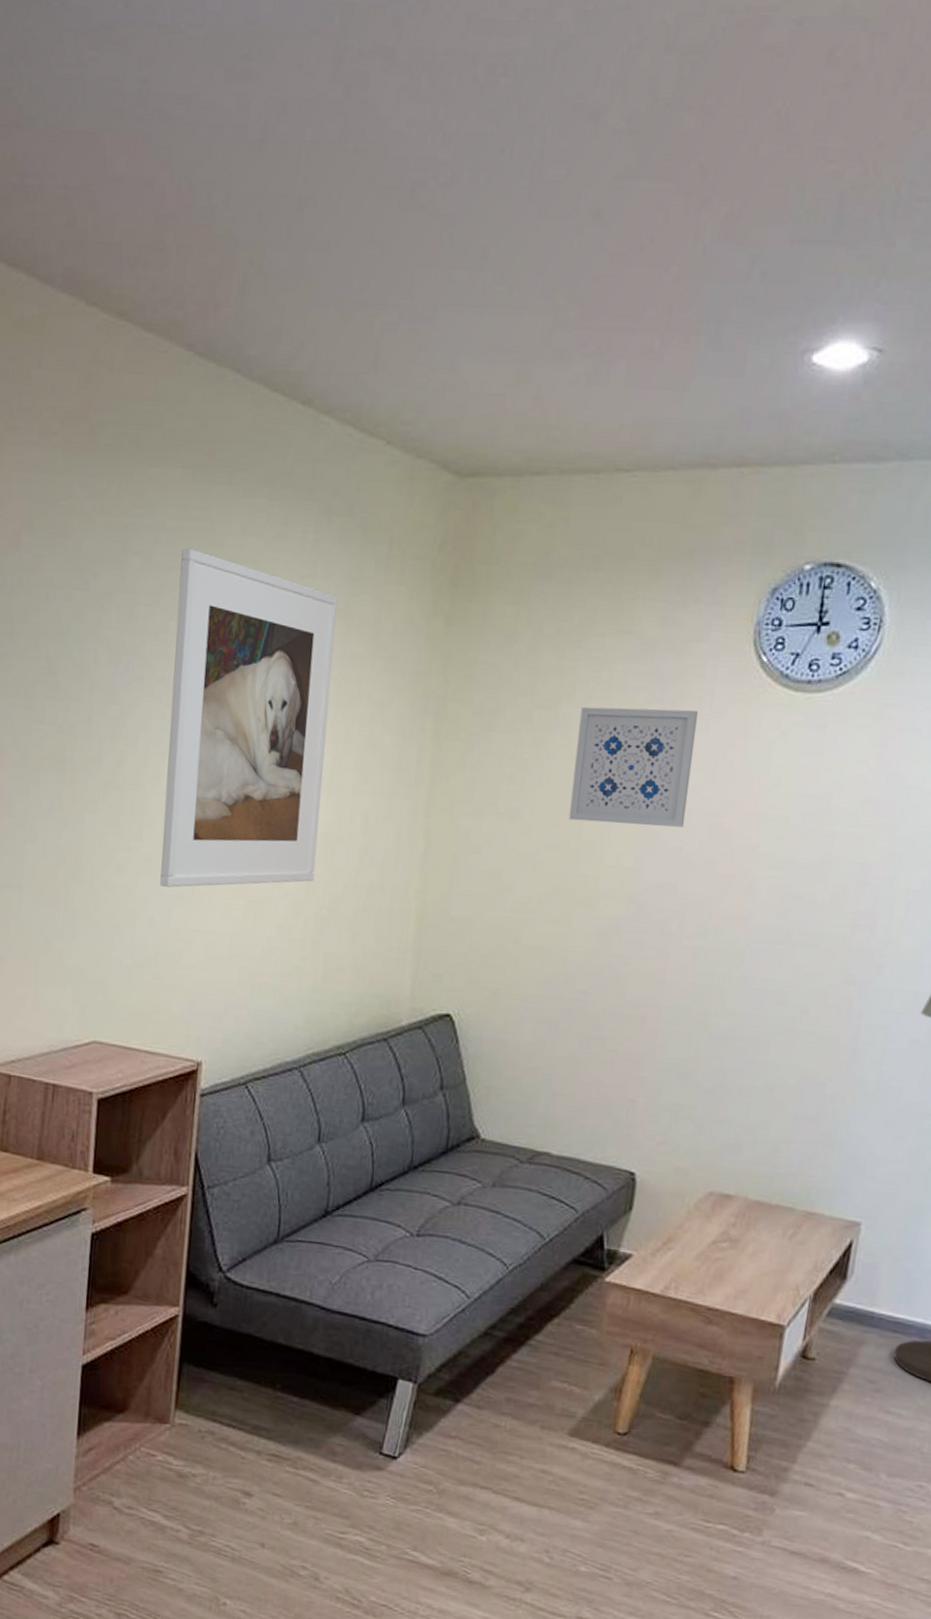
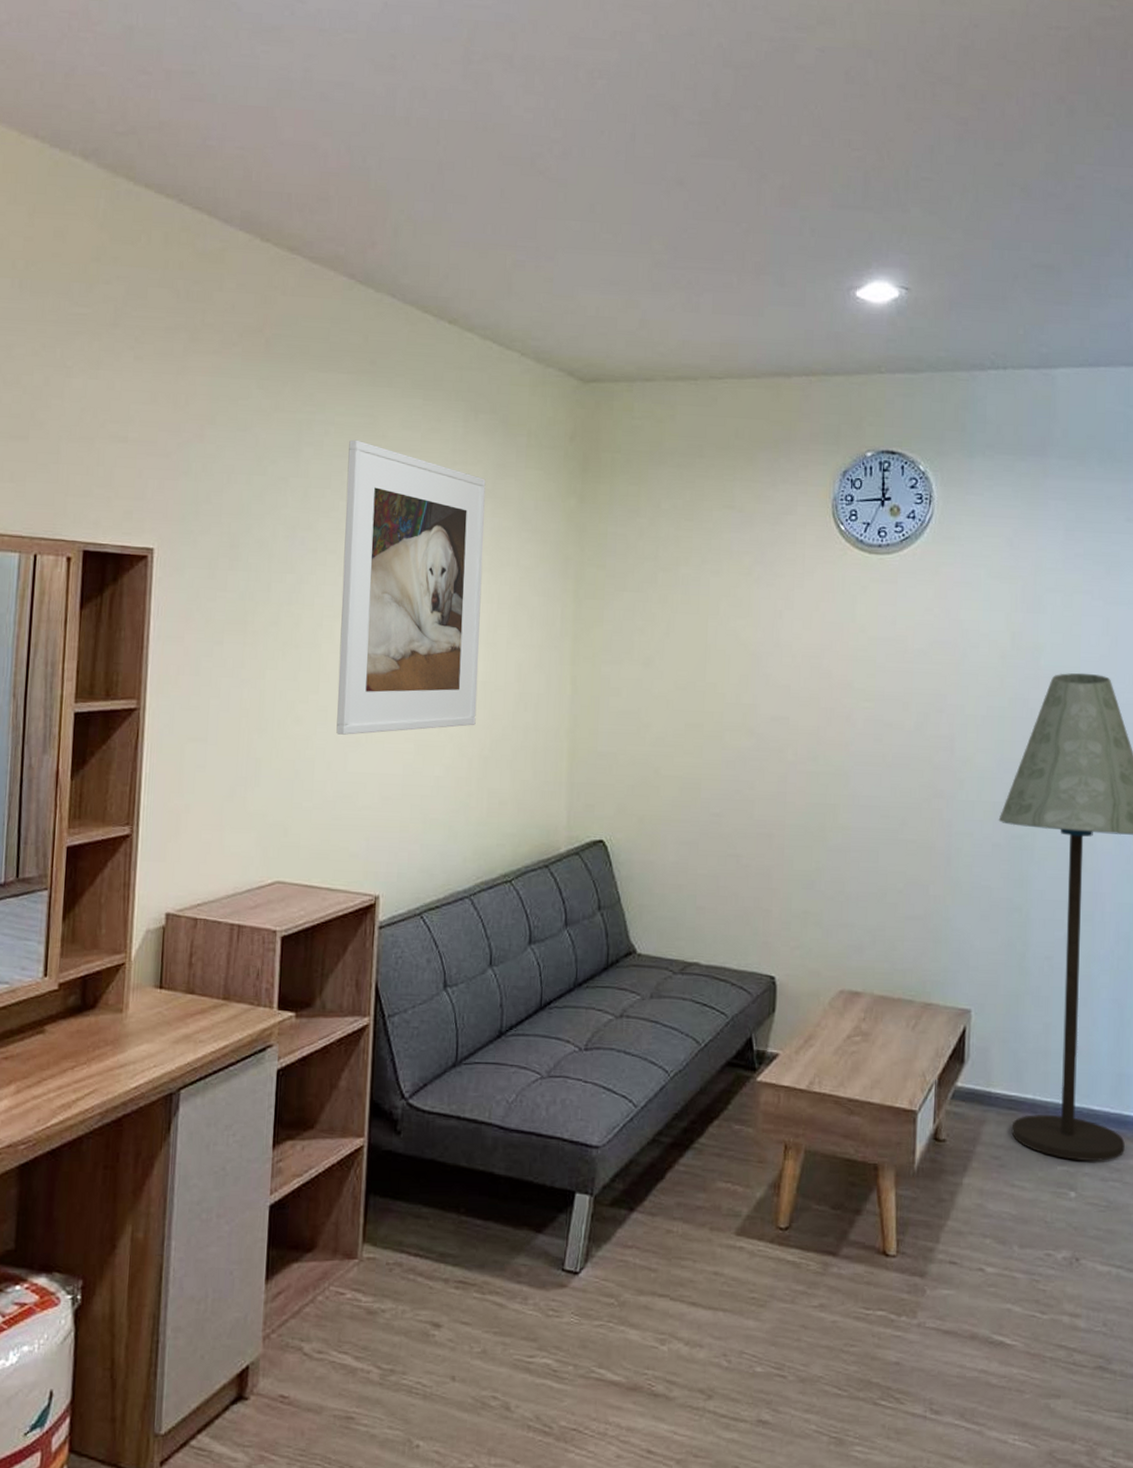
wall art: present [568,706,698,827] -> none [693,569,793,668]

